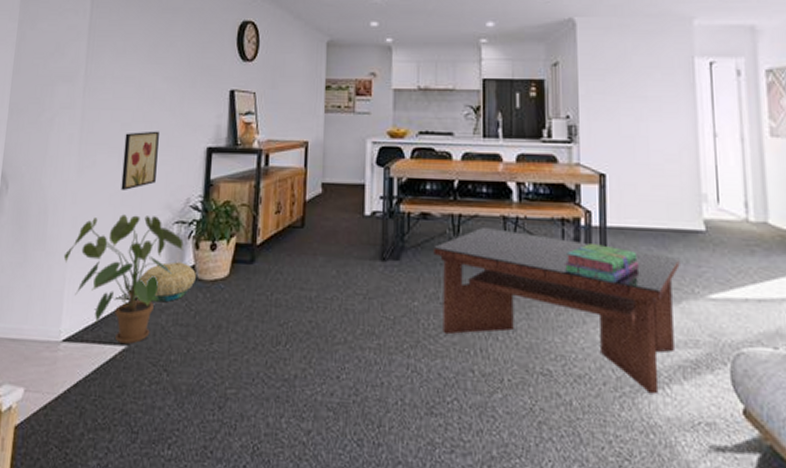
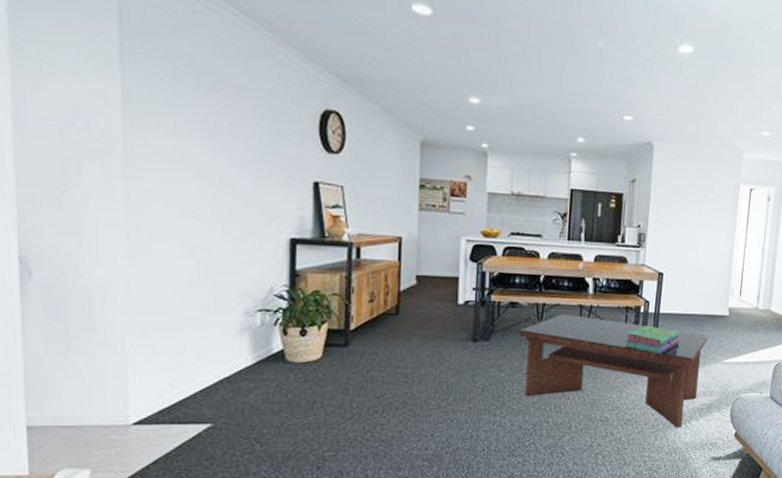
house plant: present [63,214,184,344] -> none [122,303,269,422]
wall art: present [121,131,159,190] -> none [187,218,231,279]
basket: present [140,261,196,303] -> none [221,347,285,384]

